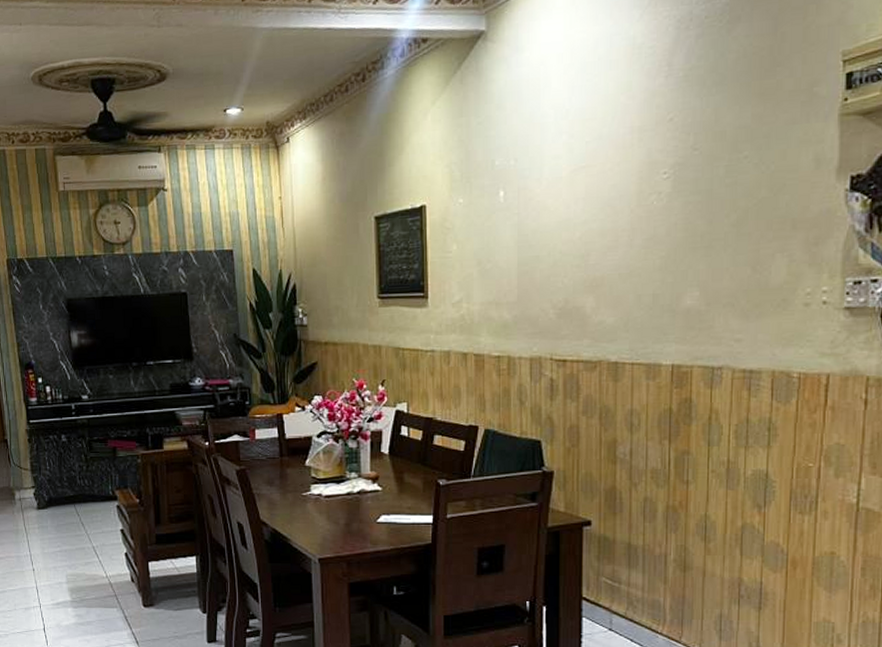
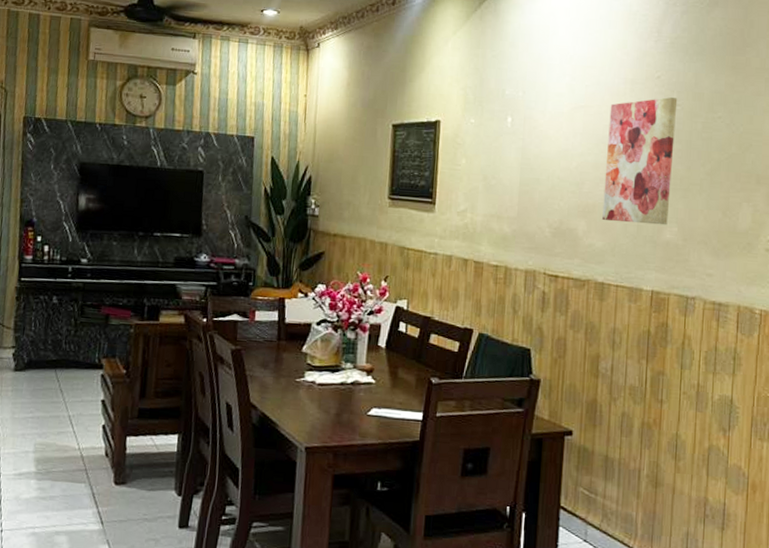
wall art: none [612,141,695,294] -> present [602,97,678,226]

